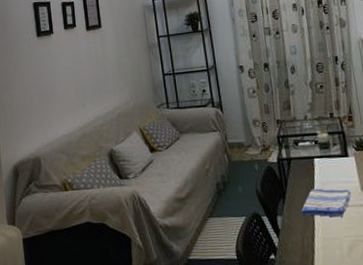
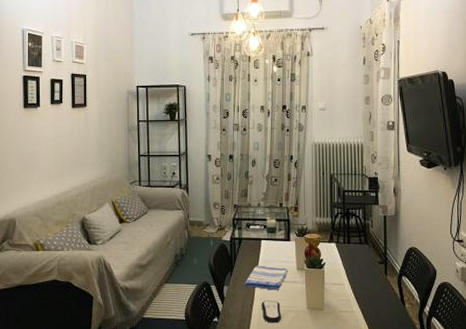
remote control: none [324,229,352,257] -> present [261,300,282,323]

